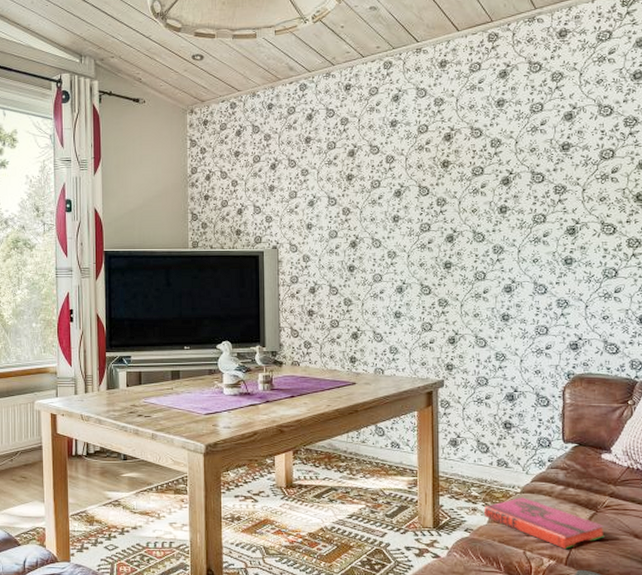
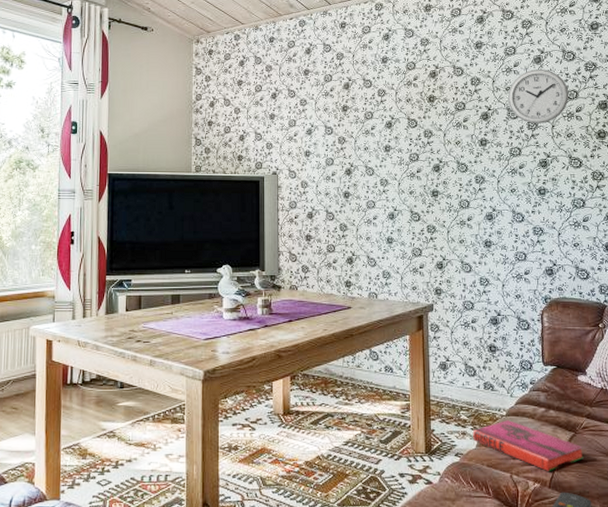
wall clock: none [533,127,604,187] -> present [508,69,569,123]

